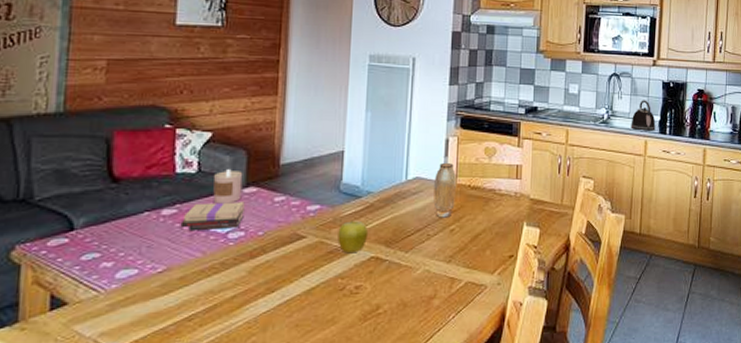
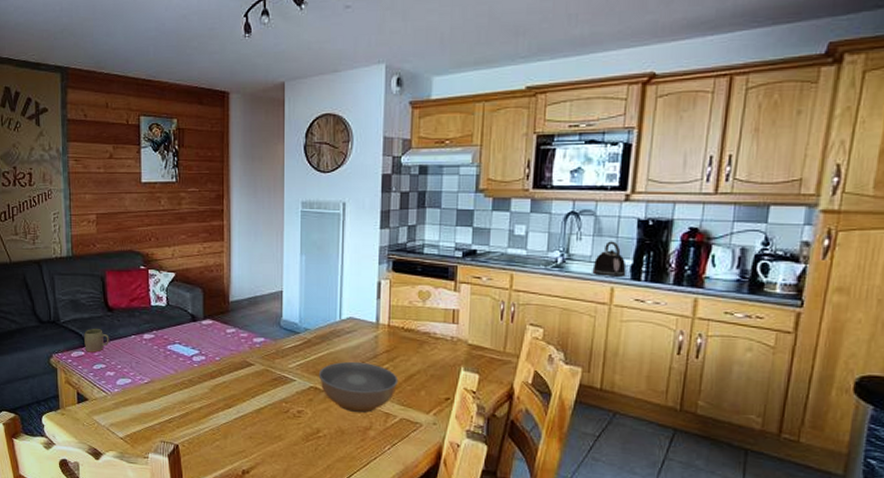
mug: none [70,206,111,238] -> present [84,329,110,353]
books: present [180,202,245,232] -> none [157,331,204,353]
candle: present [213,169,243,204] -> none [178,304,201,333]
fruit: present [338,220,369,252] -> none [281,353,307,381]
bowl: none [380,224,465,281] -> present [318,361,399,412]
vase: present [433,162,457,218] -> none [367,304,390,357]

